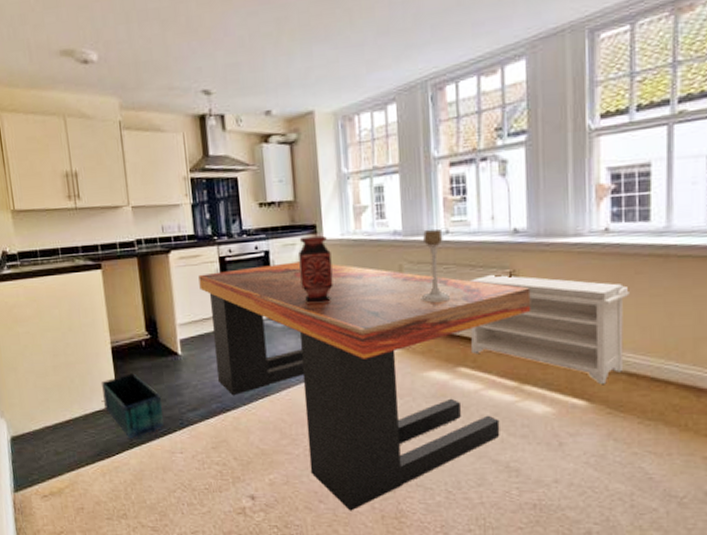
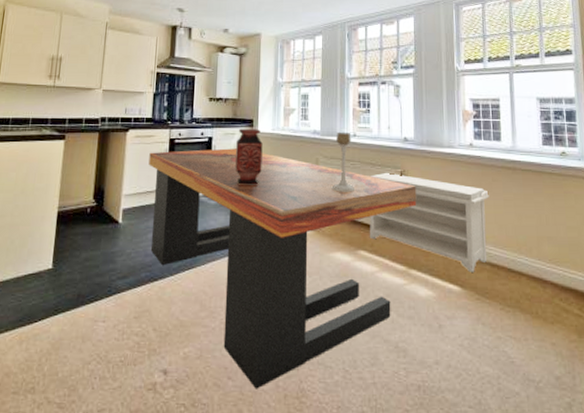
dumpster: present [100,373,164,438] -> none [38,238,96,304]

